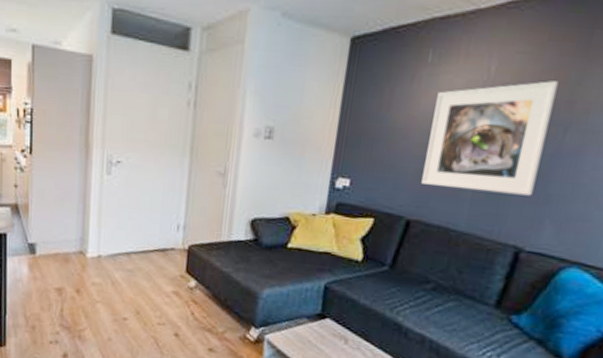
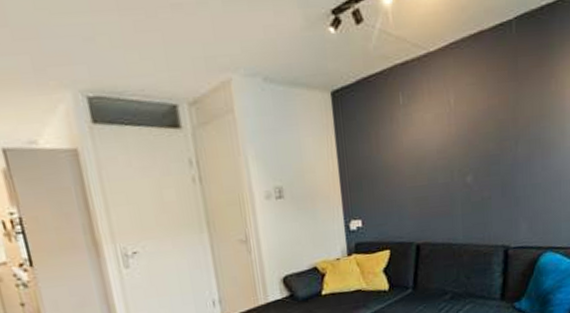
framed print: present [421,81,558,196] -> none [415,104,506,210]

